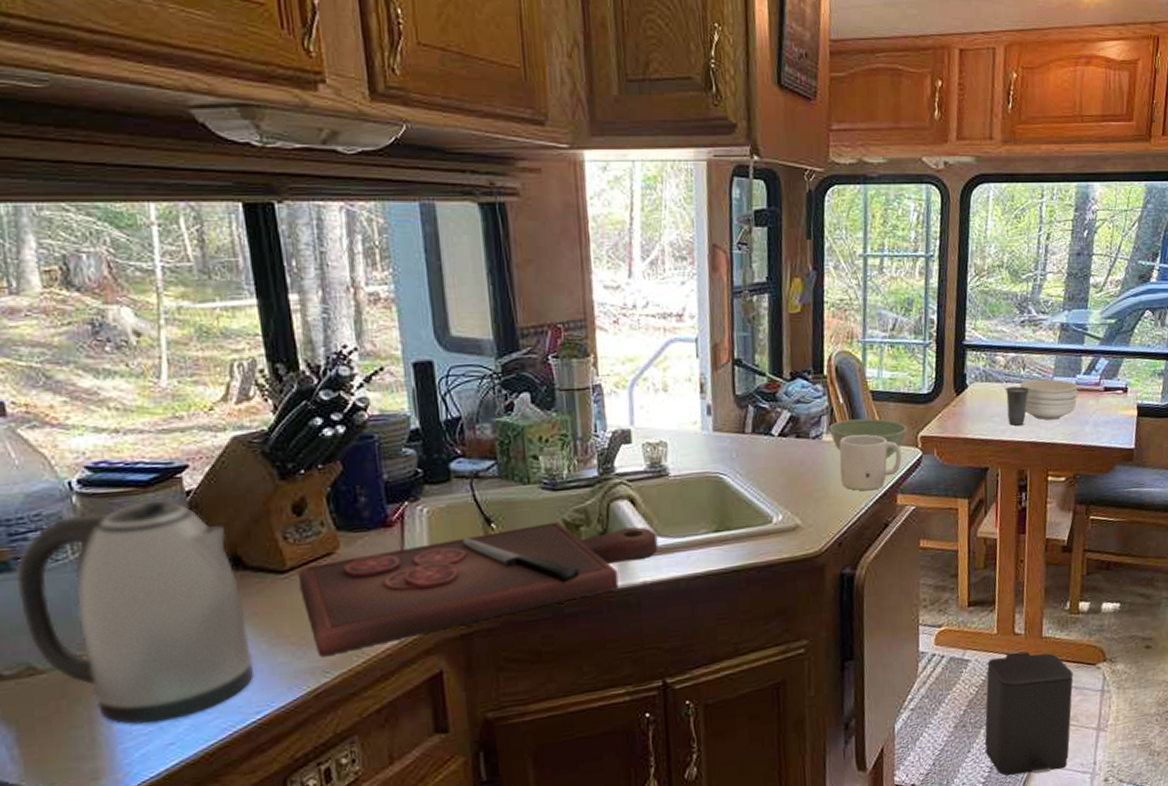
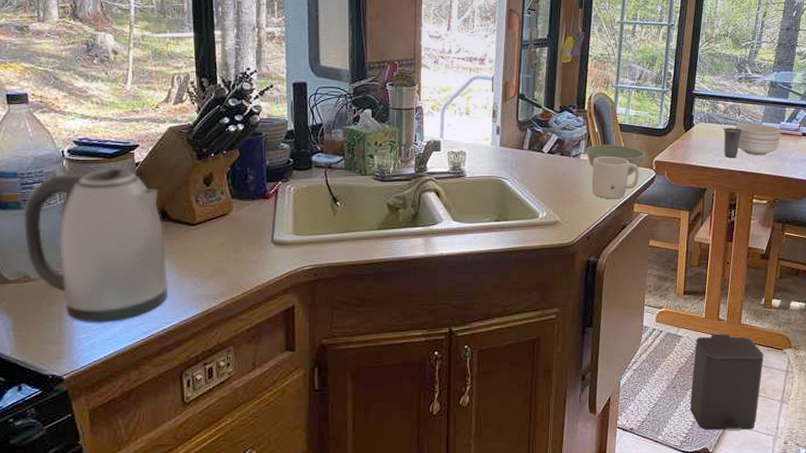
cutting board: present [297,522,658,656] -> none [203,204,454,287]

